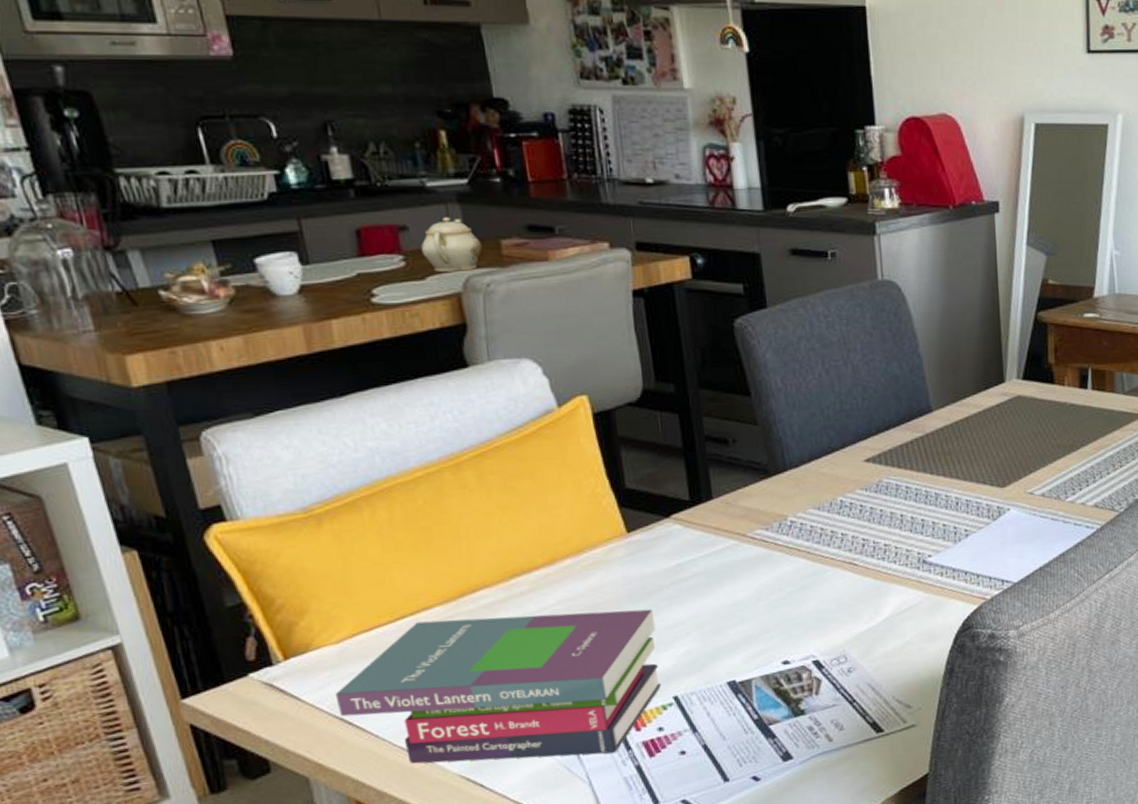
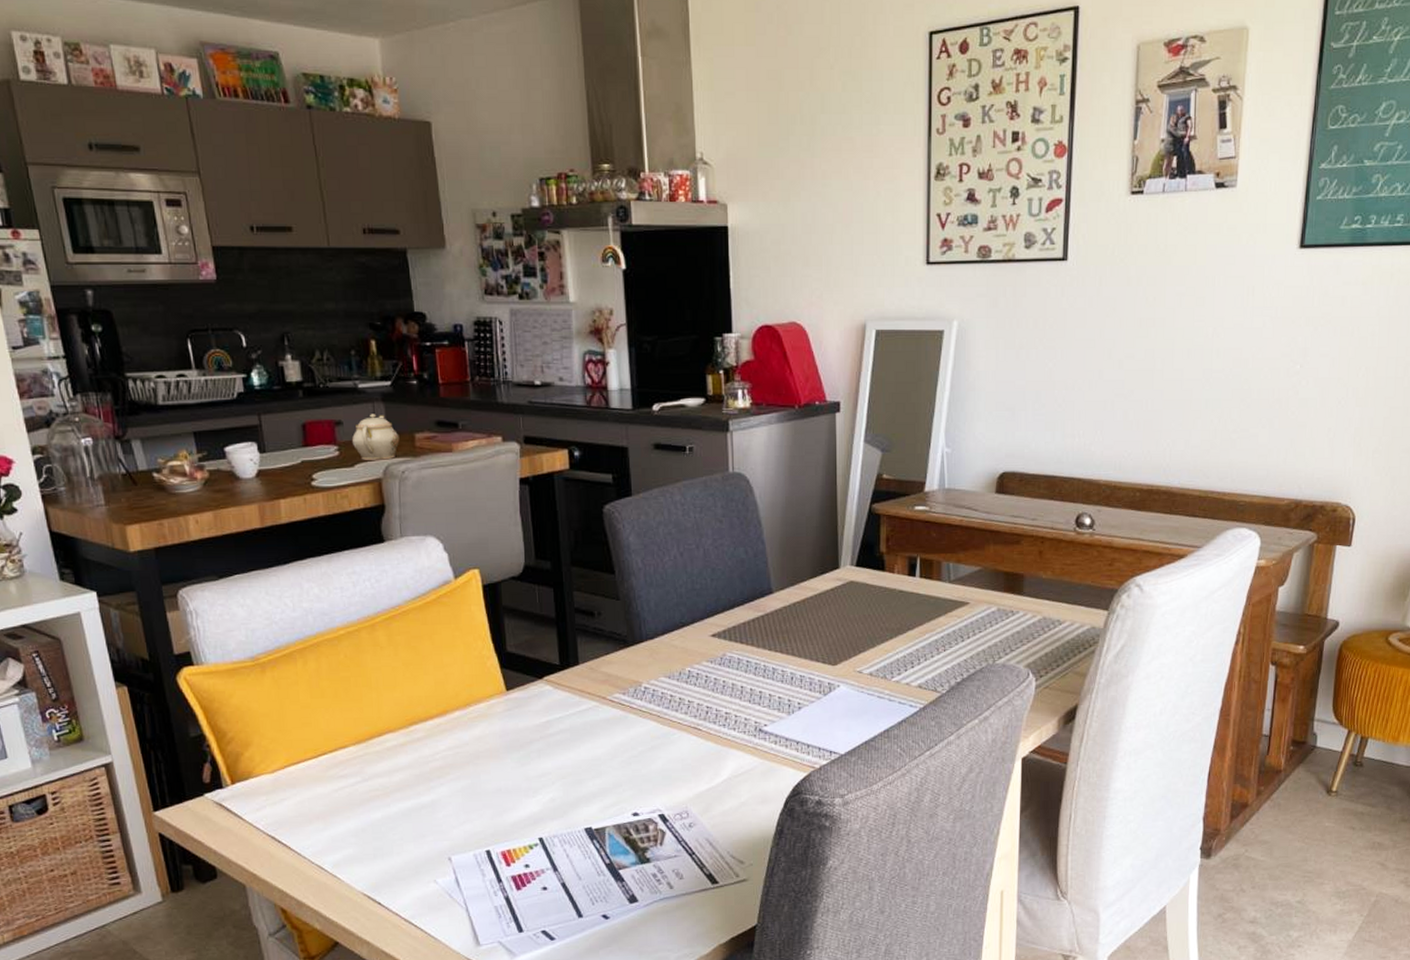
books: present [335,609,661,764] -> none [268,758,529,884]

